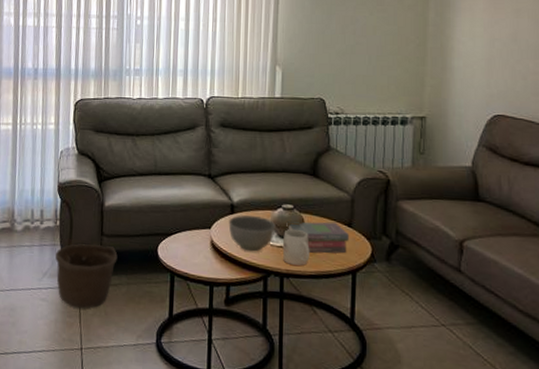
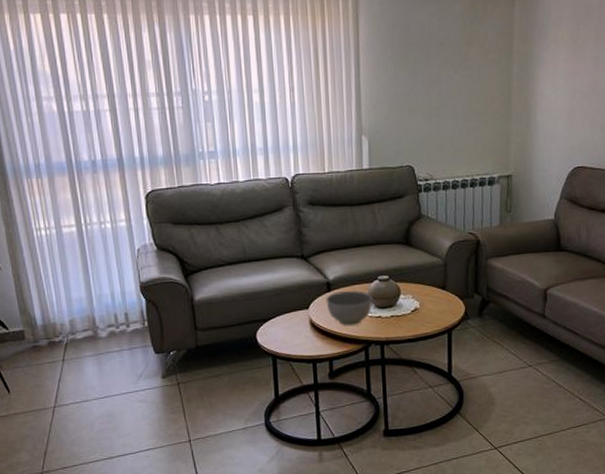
basket: present [55,244,118,308] -> none [147,339,216,403]
mug: present [282,228,310,267] -> none [380,298,407,333]
books: present [286,221,349,254] -> none [383,287,443,319]

